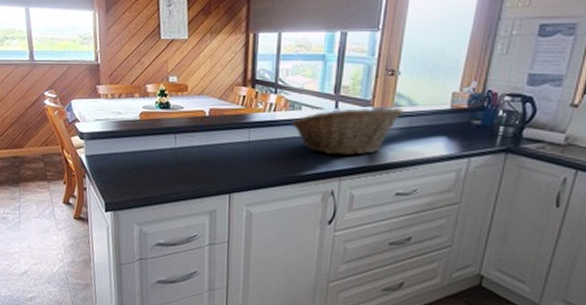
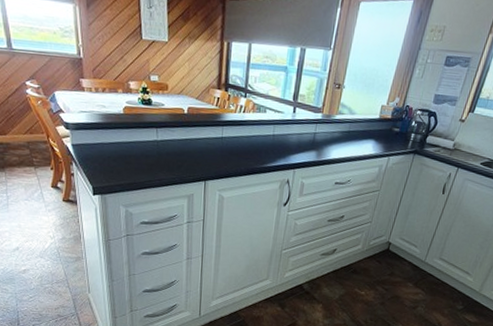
fruit basket: present [291,108,404,156] -> none [257,112,345,152]

